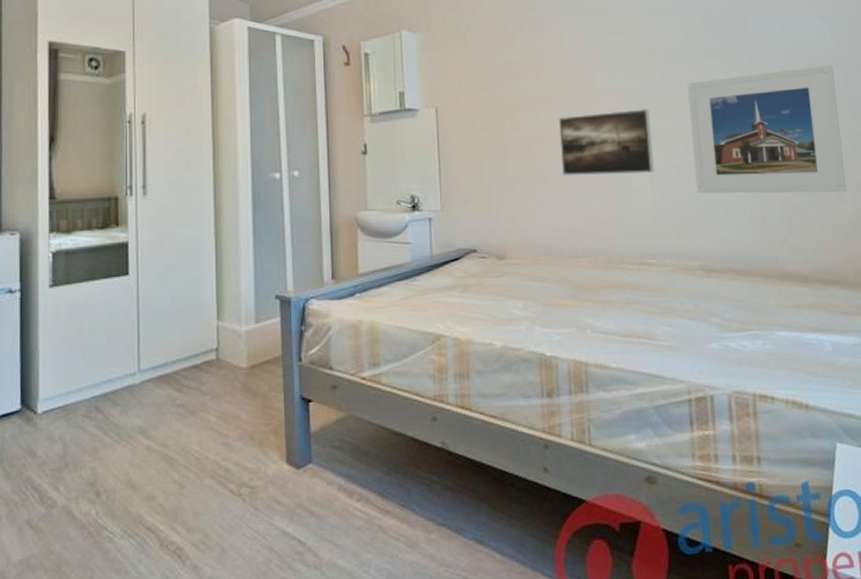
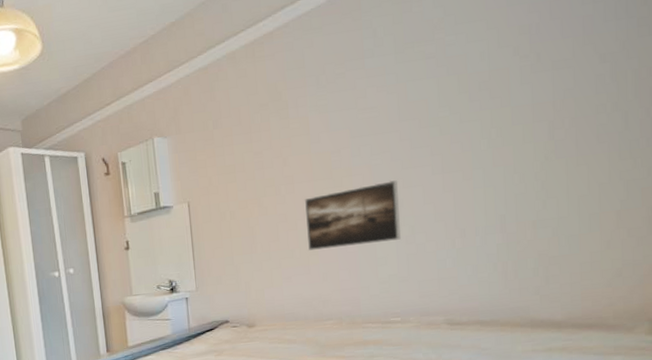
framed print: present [687,65,847,194] -> none [439,110,614,255]

